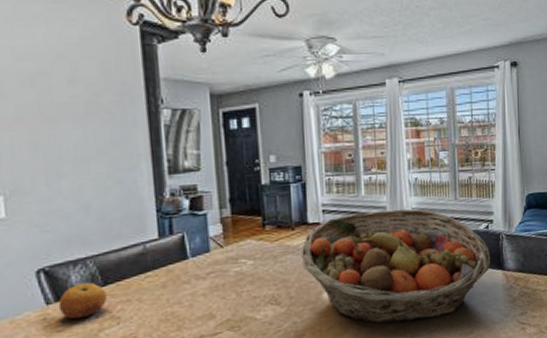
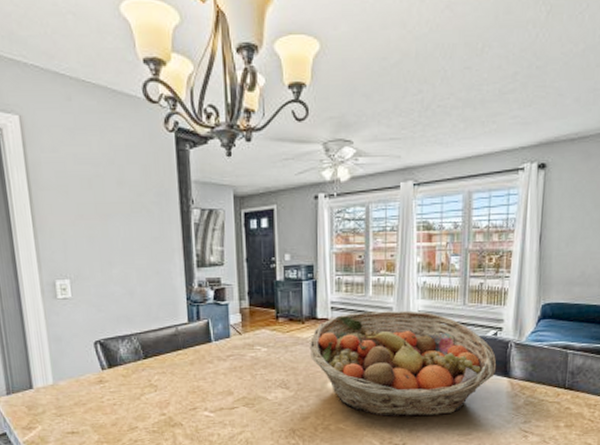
fruit: present [58,282,107,320] -> none [110,354,147,384]

